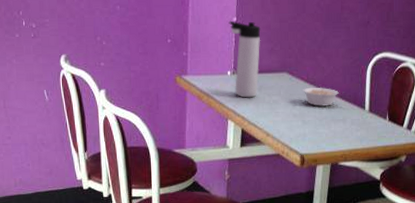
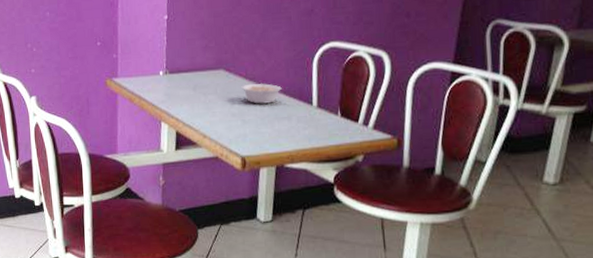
thermos bottle: present [229,20,261,98] -> none [159,18,194,98]

